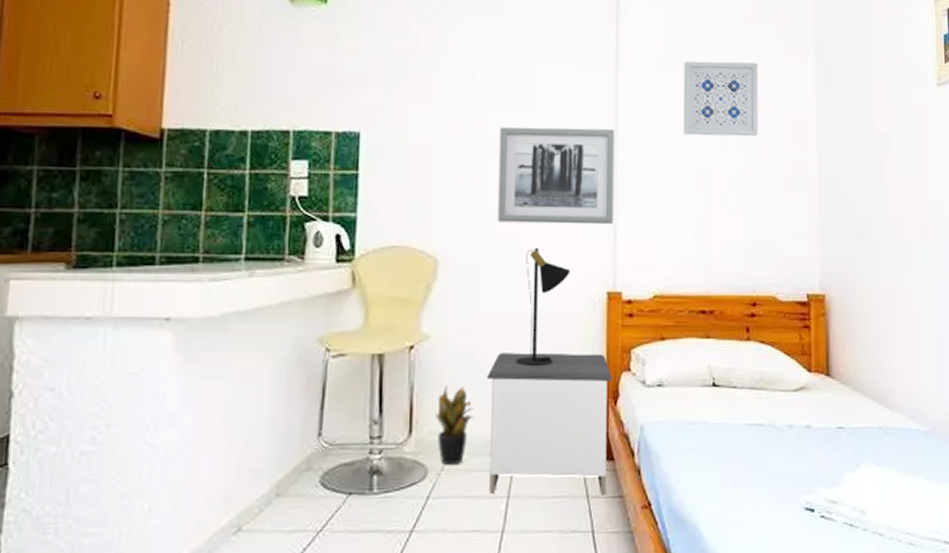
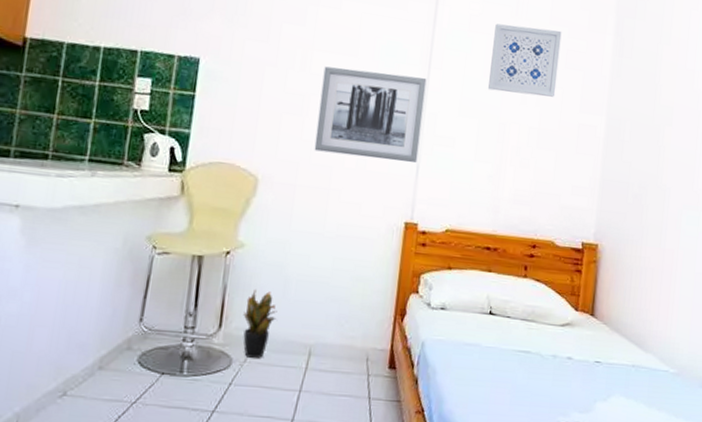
nightstand: present [486,352,612,495] -> none [284,266,402,398]
table lamp: present [516,248,571,366] -> none [318,177,375,281]

